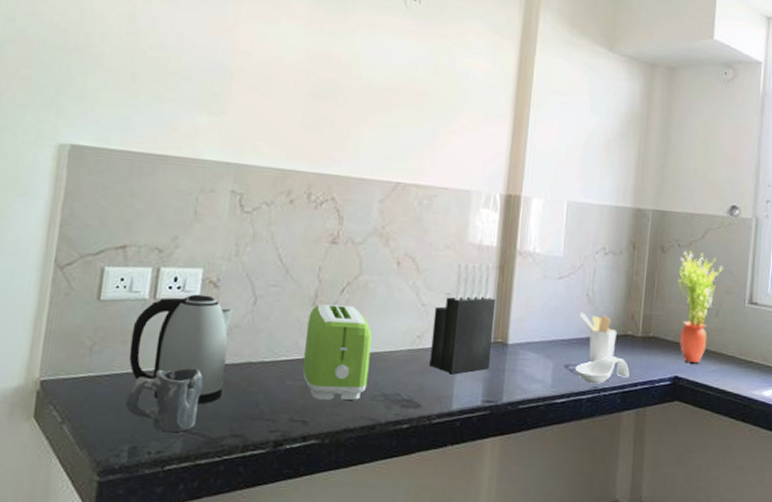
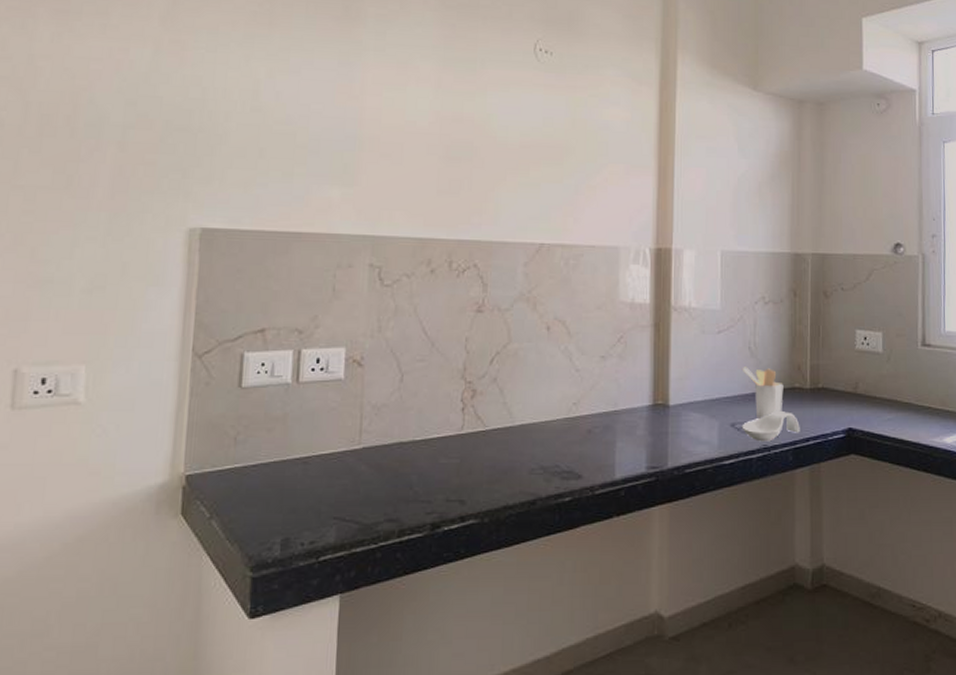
mug: present [125,366,204,433] -> none [274,450,354,522]
kettle: present [129,294,234,404] -> none [275,375,380,490]
toaster: present [302,304,372,400] -> none [456,376,526,476]
knife block: present [429,262,496,375] -> none [588,322,653,441]
potted plant: present [678,250,723,363] -> none [844,293,892,412]

